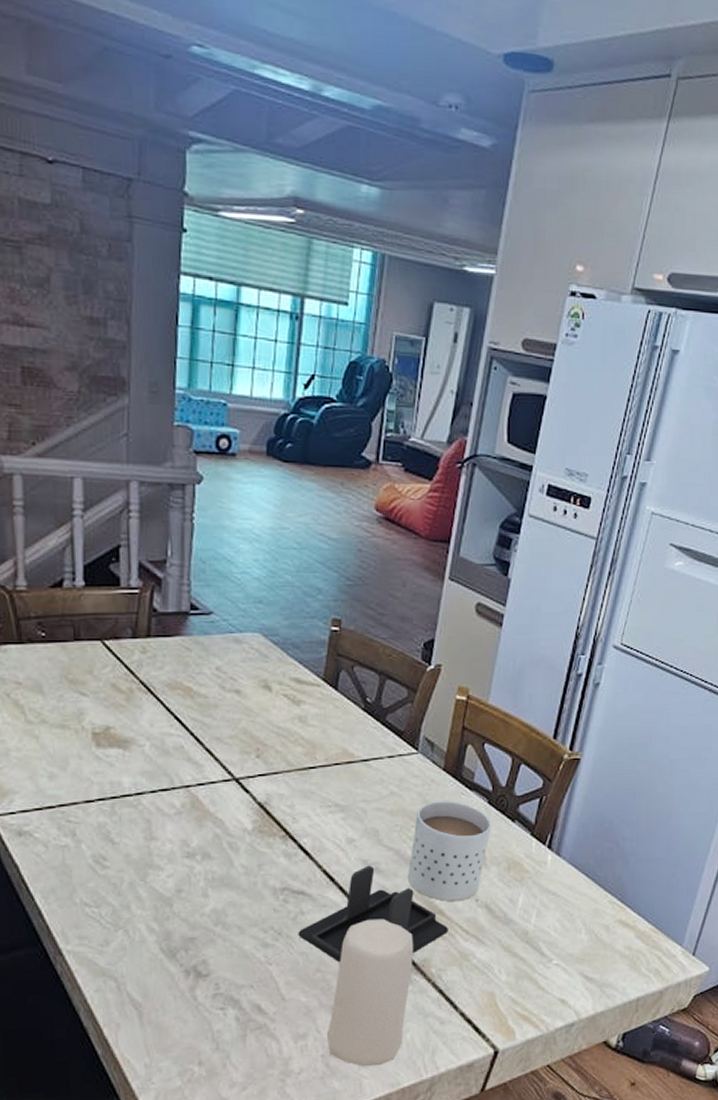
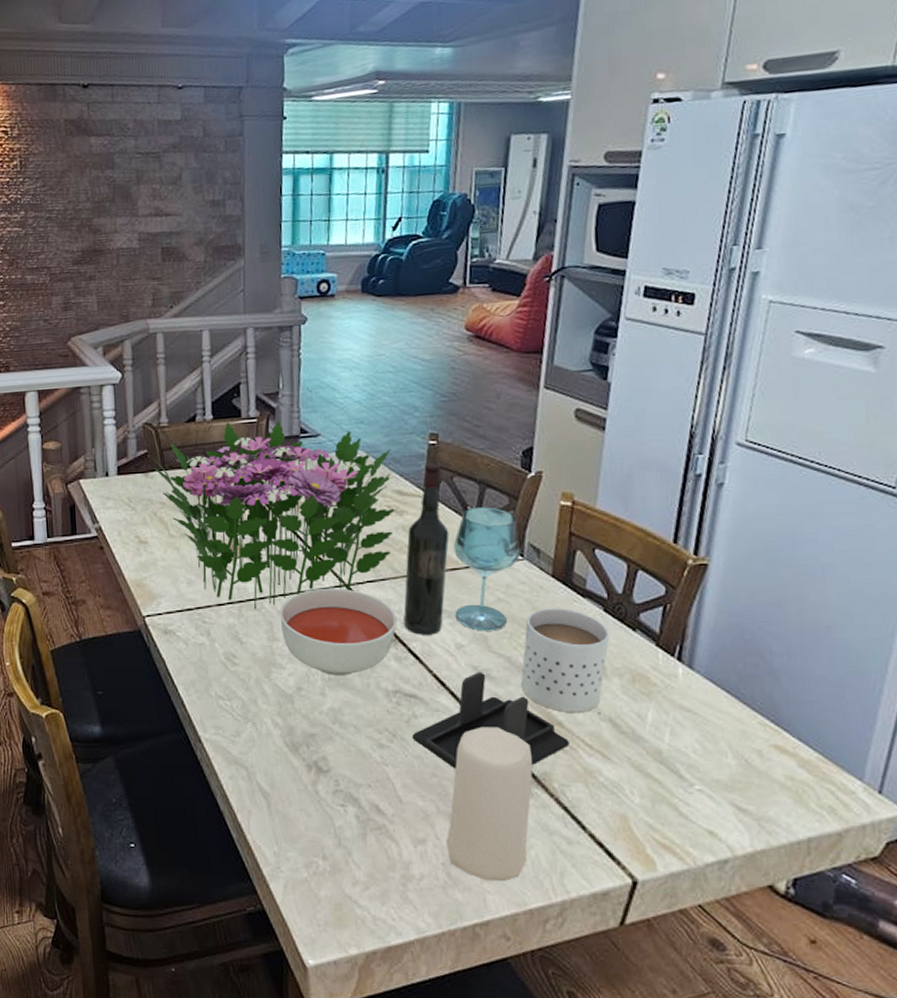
flower arrangement: none [6,591,292,807] -> present [153,421,395,610]
bowl: none [159,781,288,875] -> present [279,587,397,675]
wine bottle: none [295,650,347,830] -> present [403,462,450,635]
wine glass: none [348,699,415,825] -> present [453,507,520,631]

